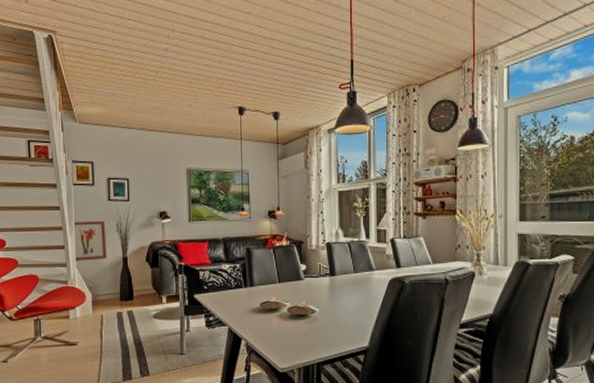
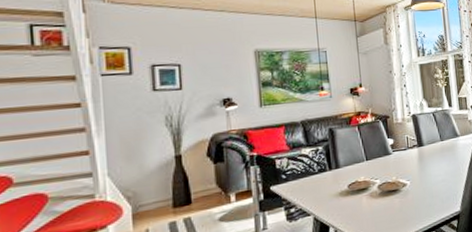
wall art: present [75,220,107,261] -> none [104,115,153,168]

